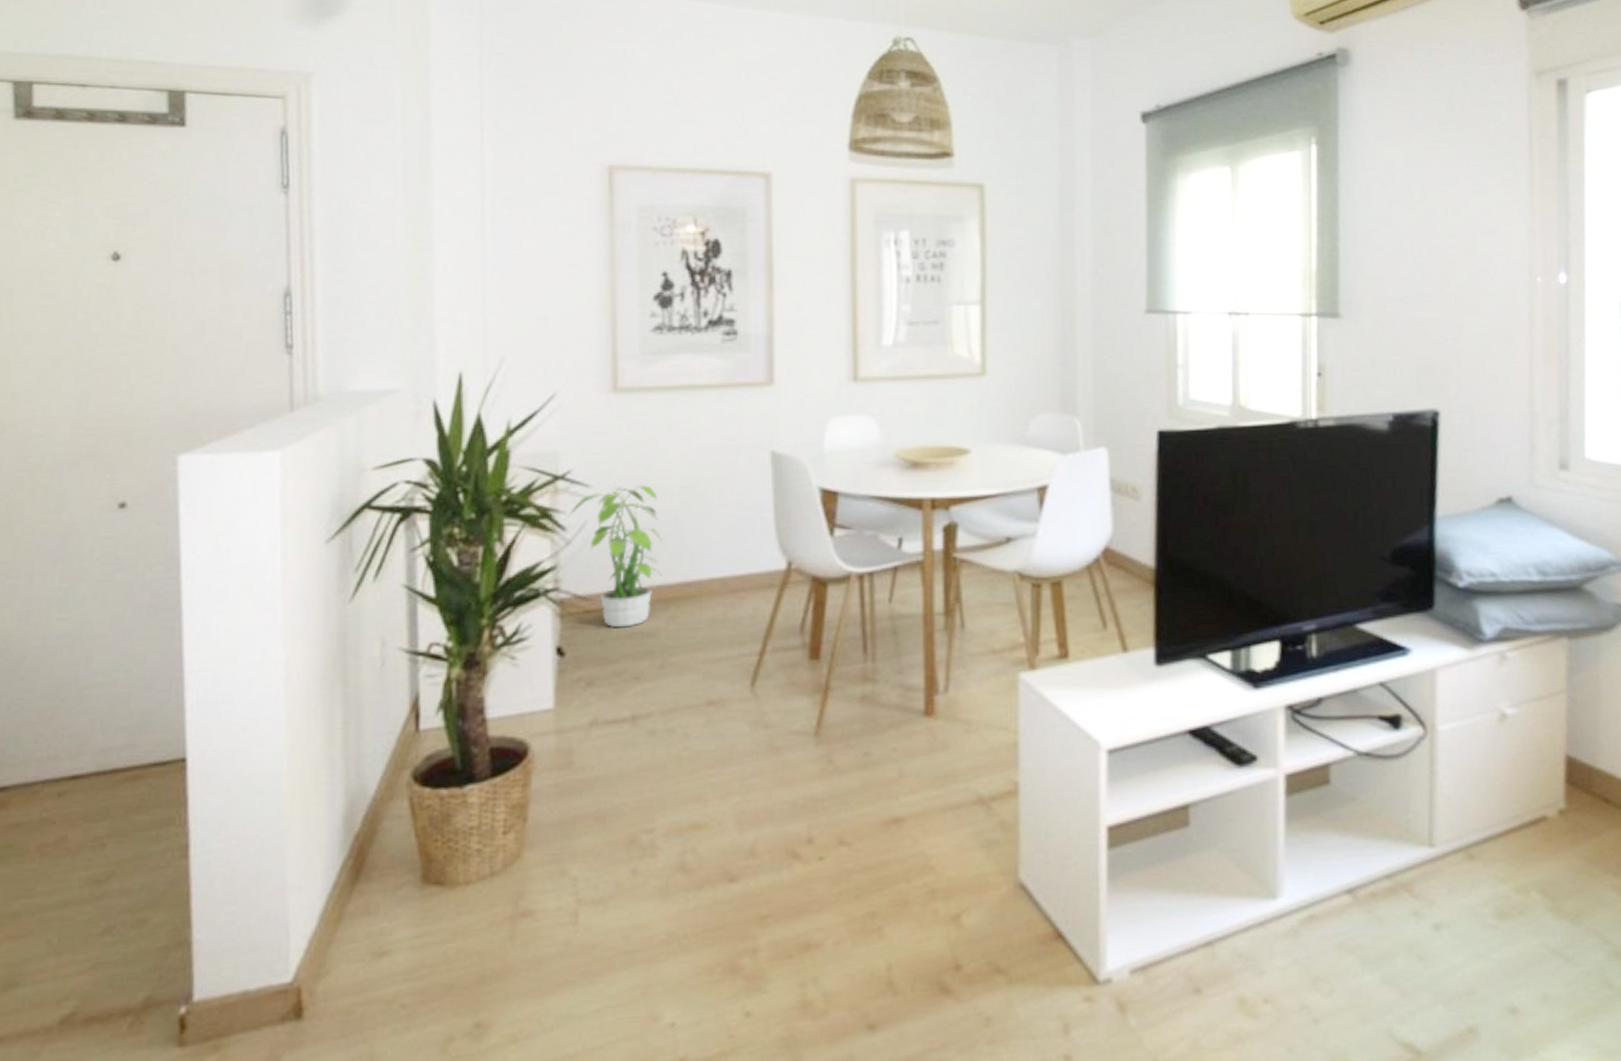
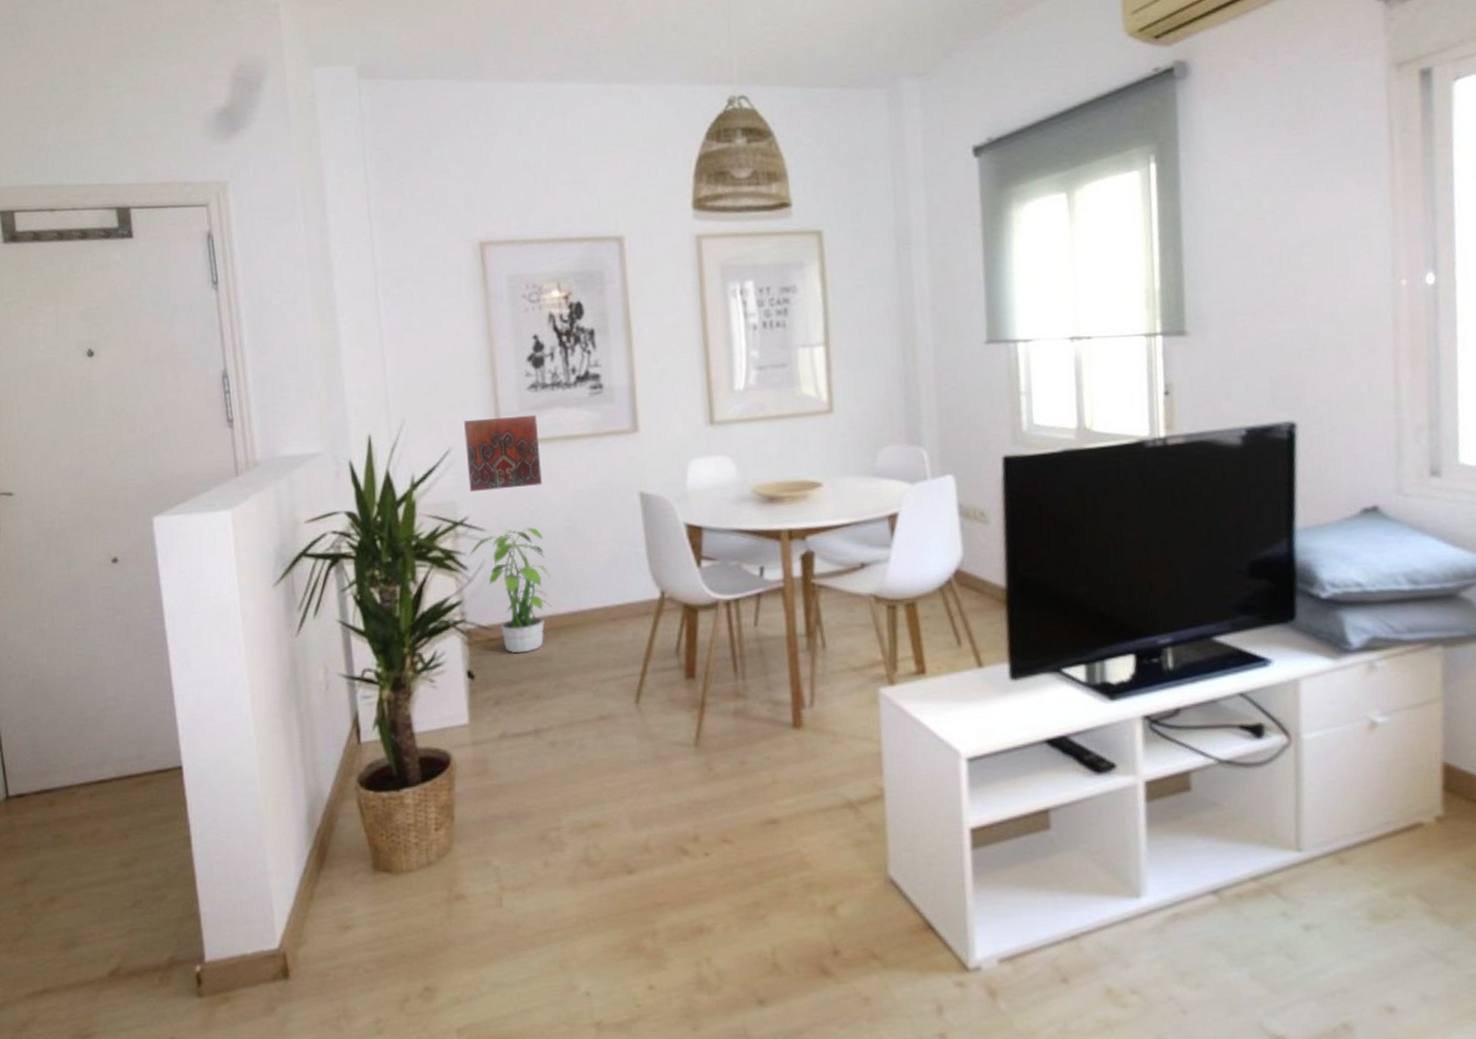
decorative tile: none [574,361,661,442] -> present [464,415,542,491]

